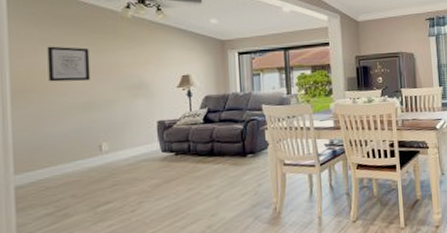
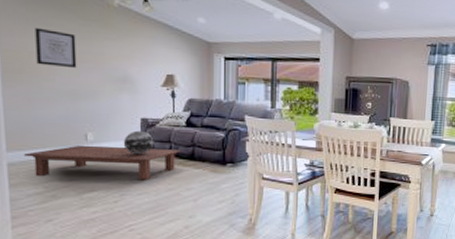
coffee table: none [34,147,200,197] -> present [24,145,181,180]
decorative globe: none [139,133,172,159] -> present [123,130,154,155]

